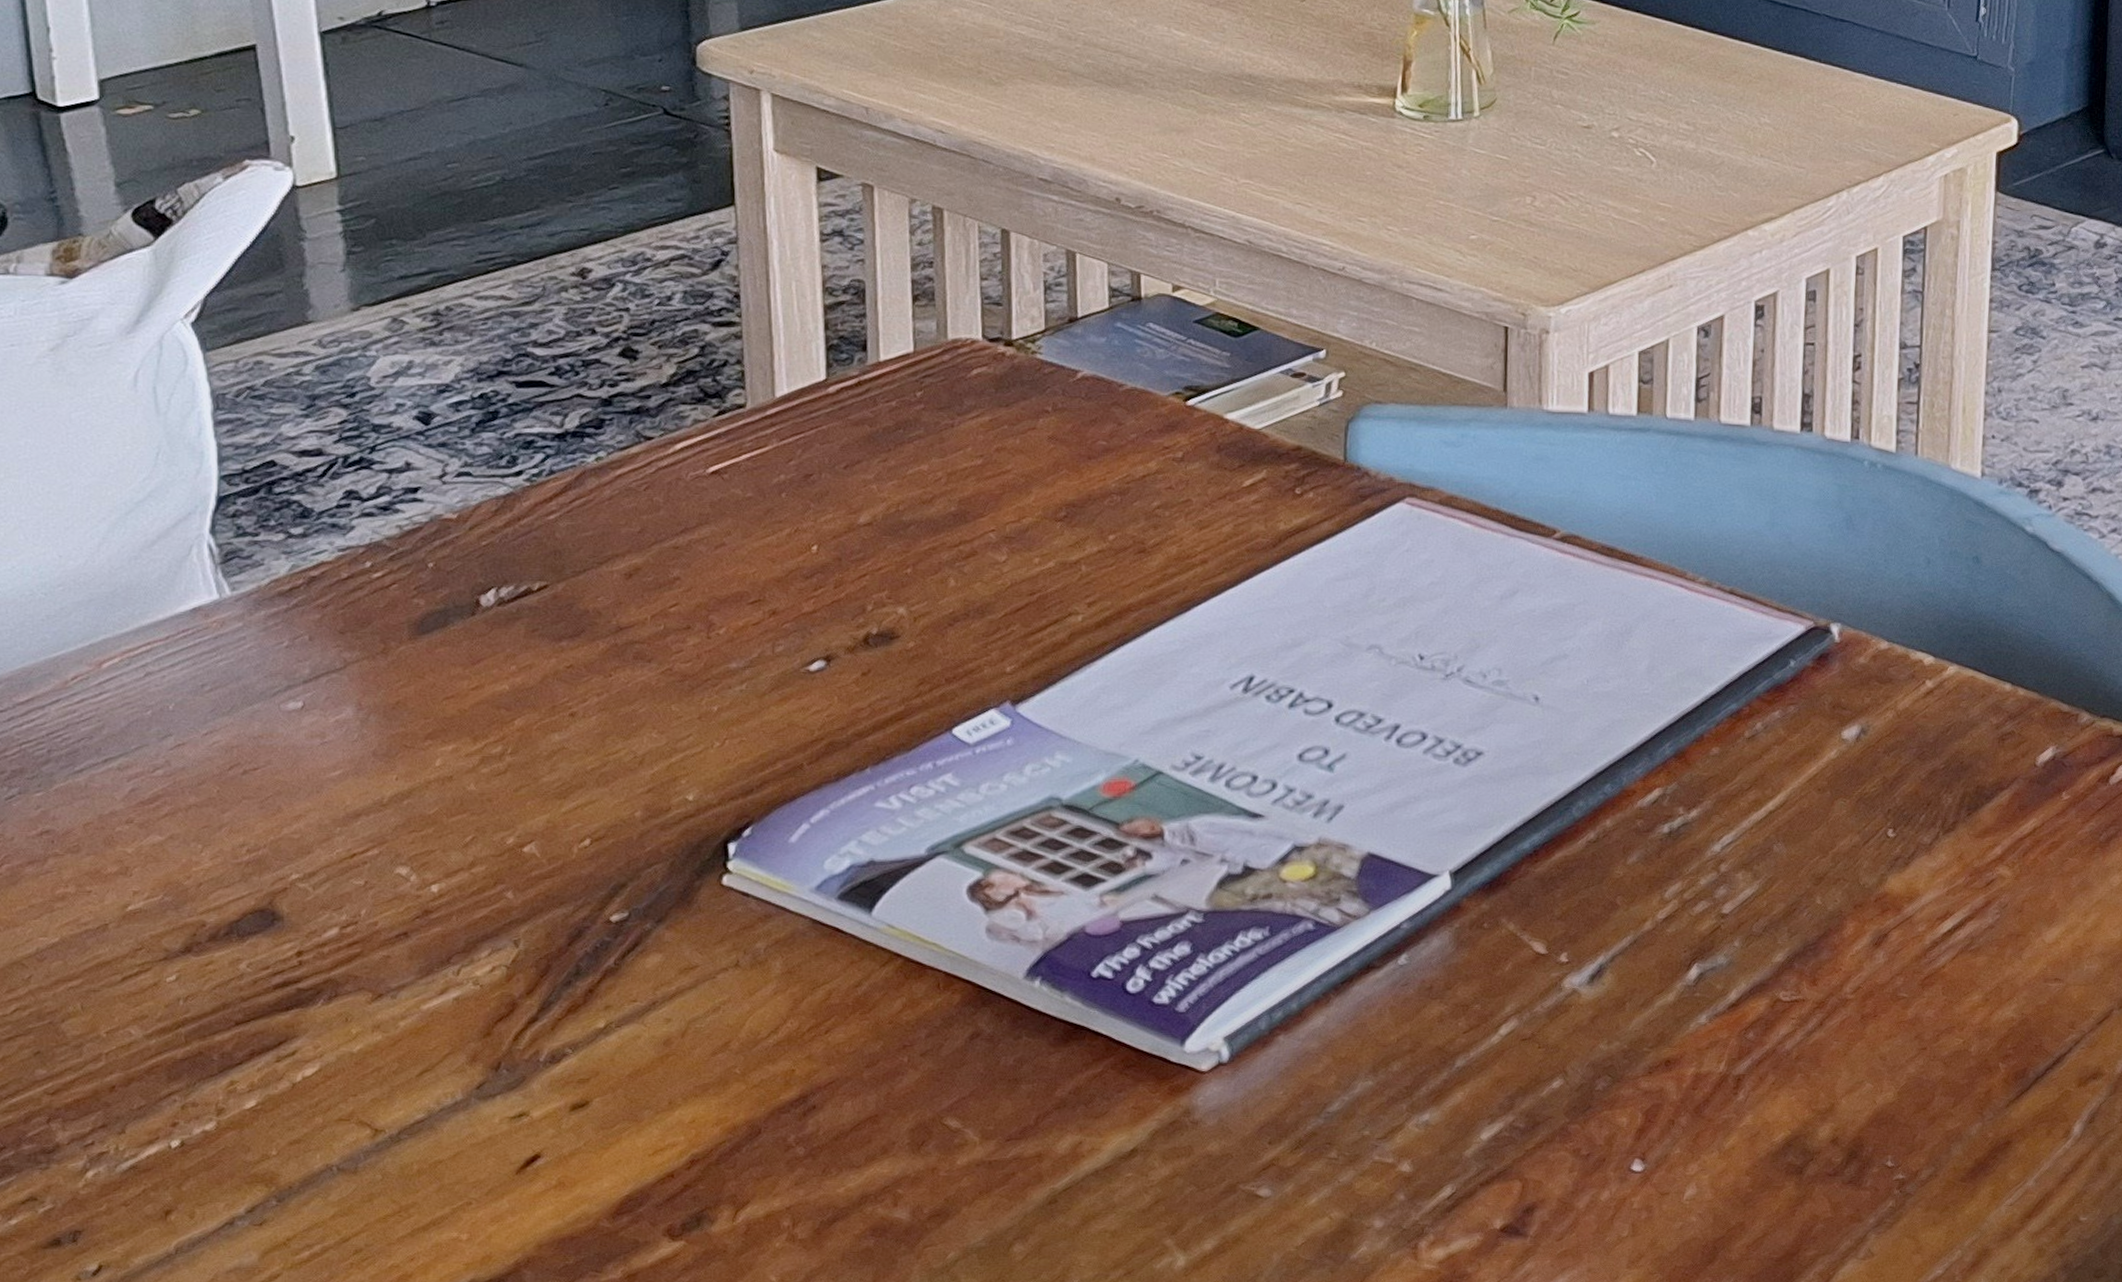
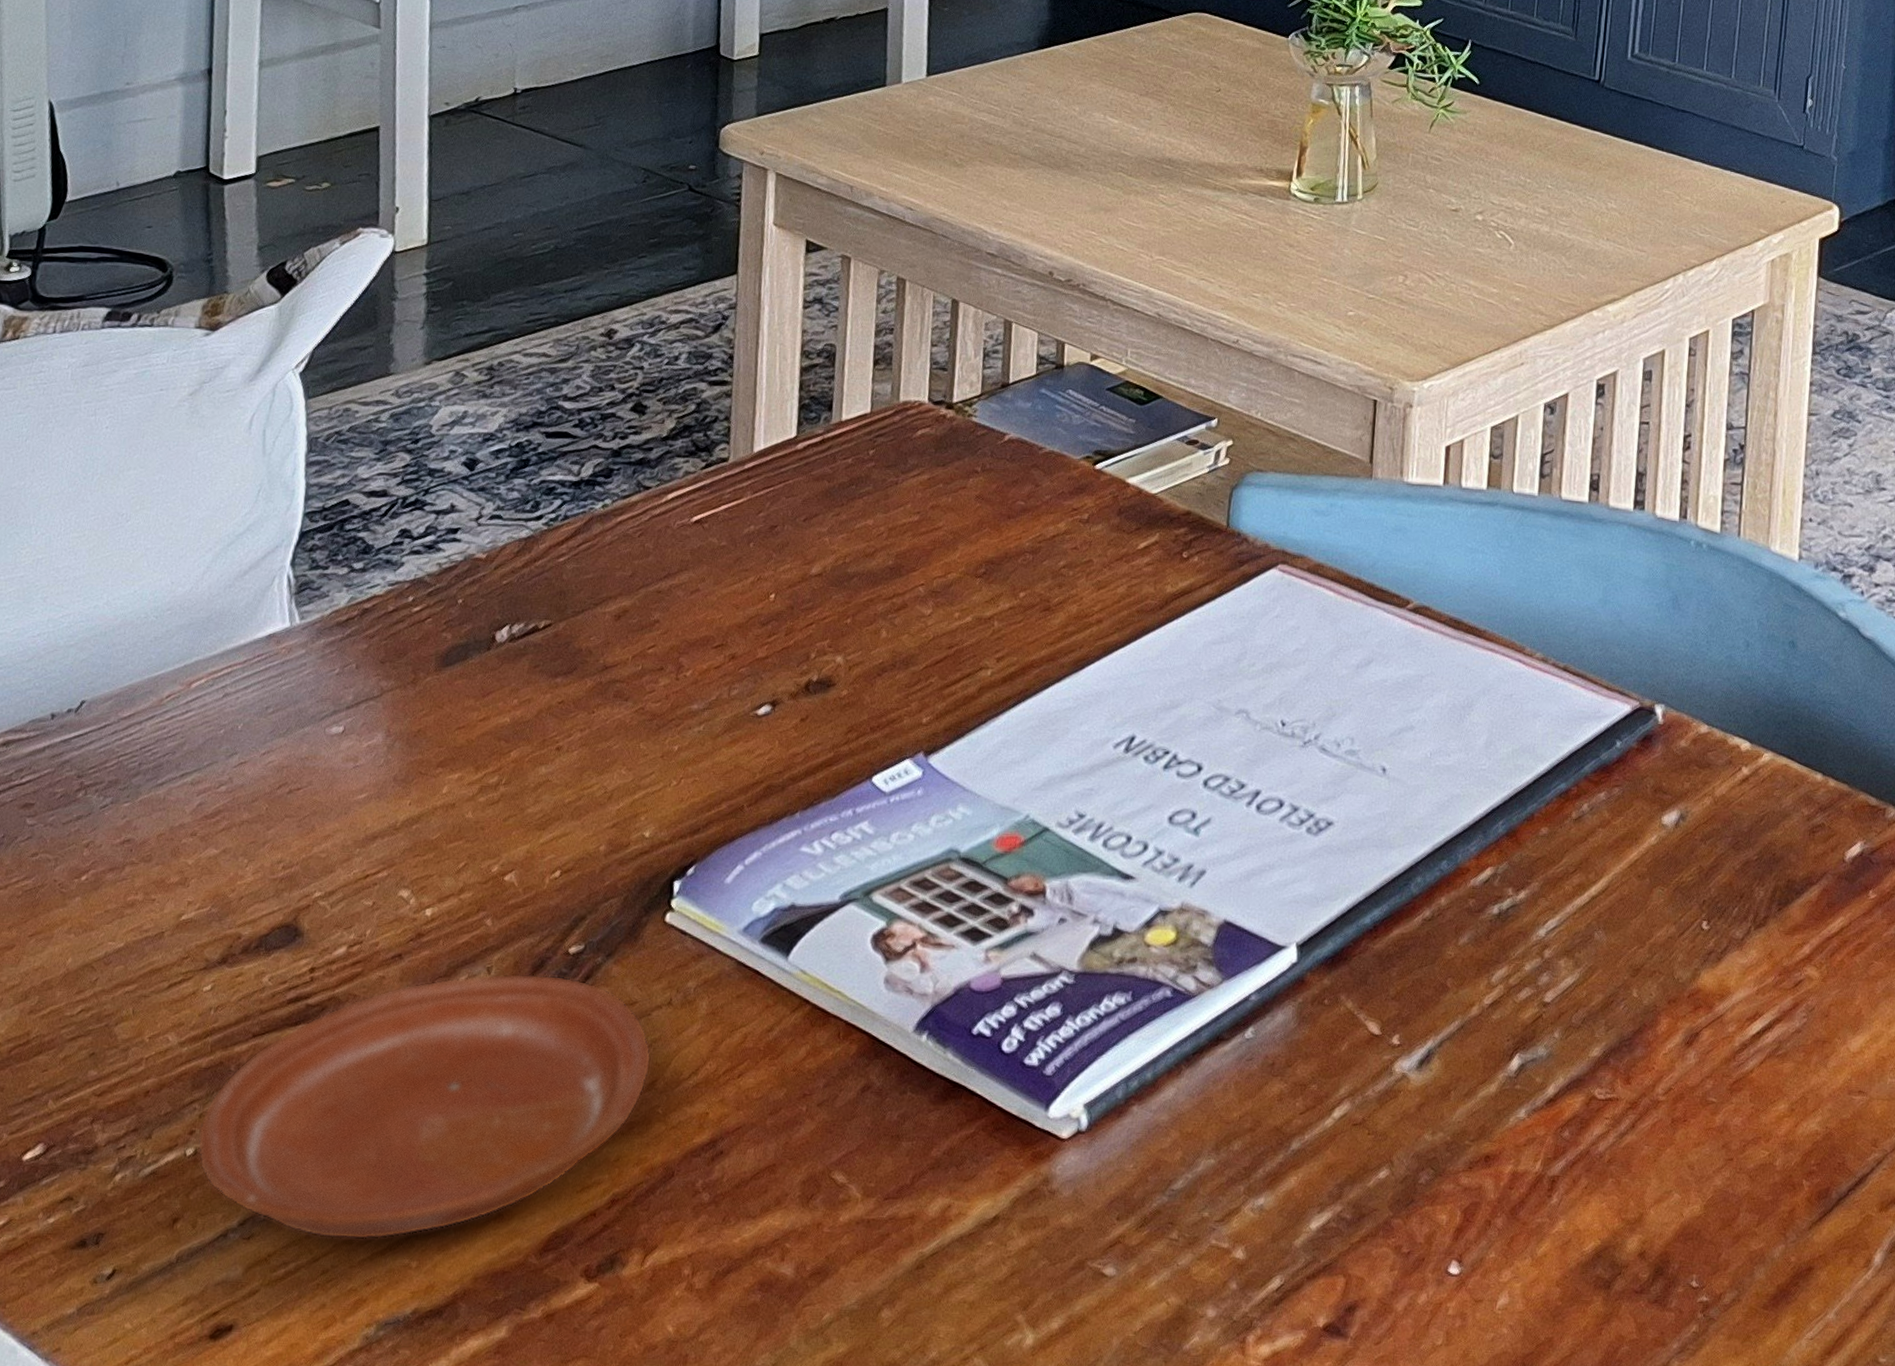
plate: none [182,944,722,1219] -> present [197,973,652,1240]

